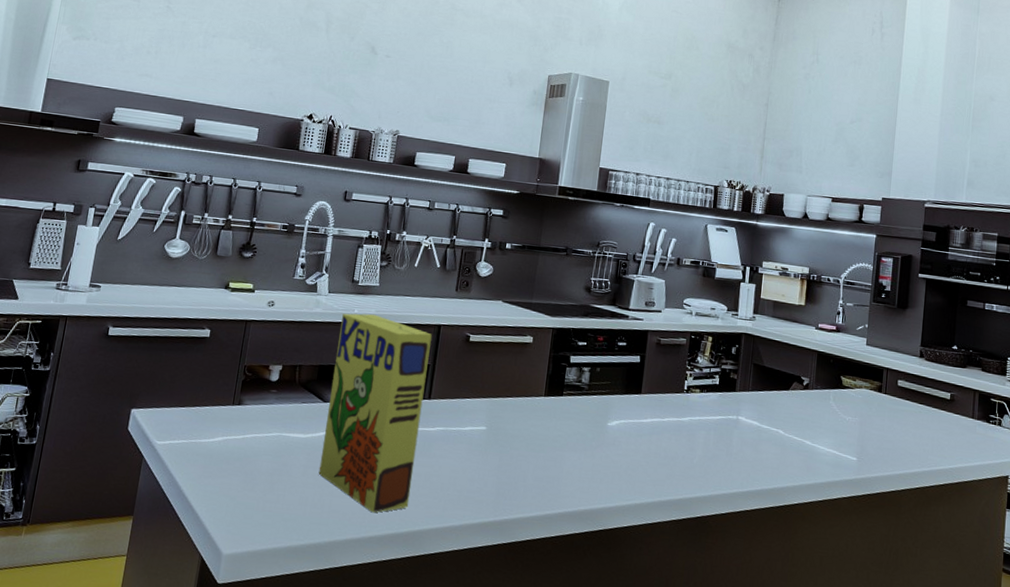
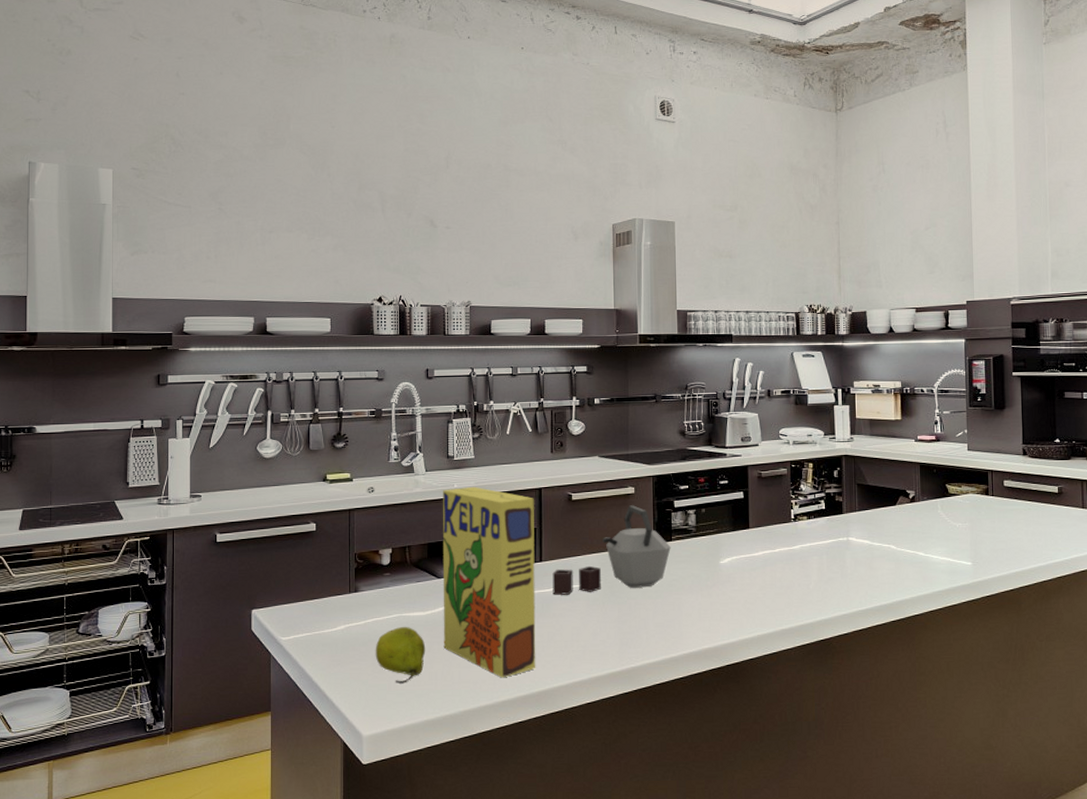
fruit: none [248,446,301,505] -> present [375,627,426,684]
kettle: none [436,354,561,440] -> present [552,505,671,595]

